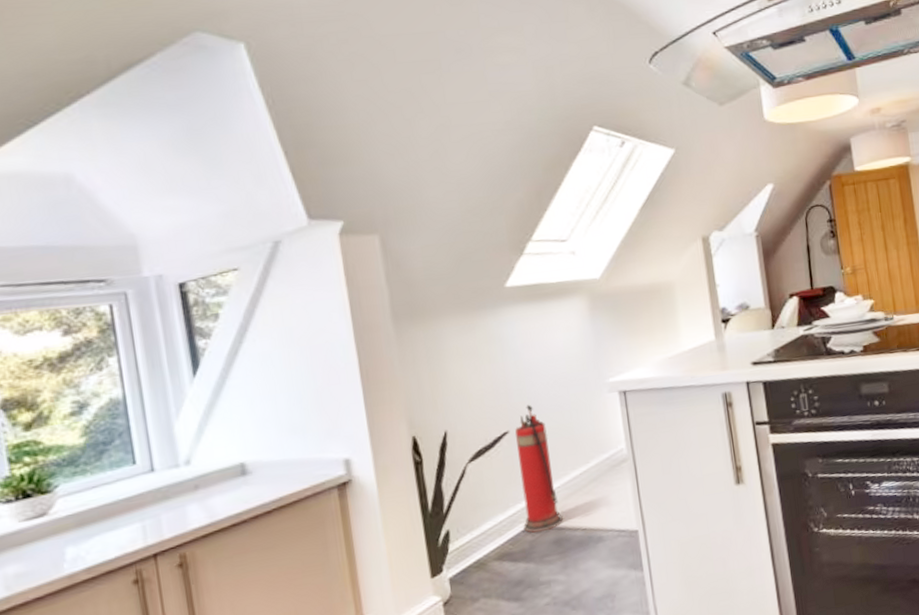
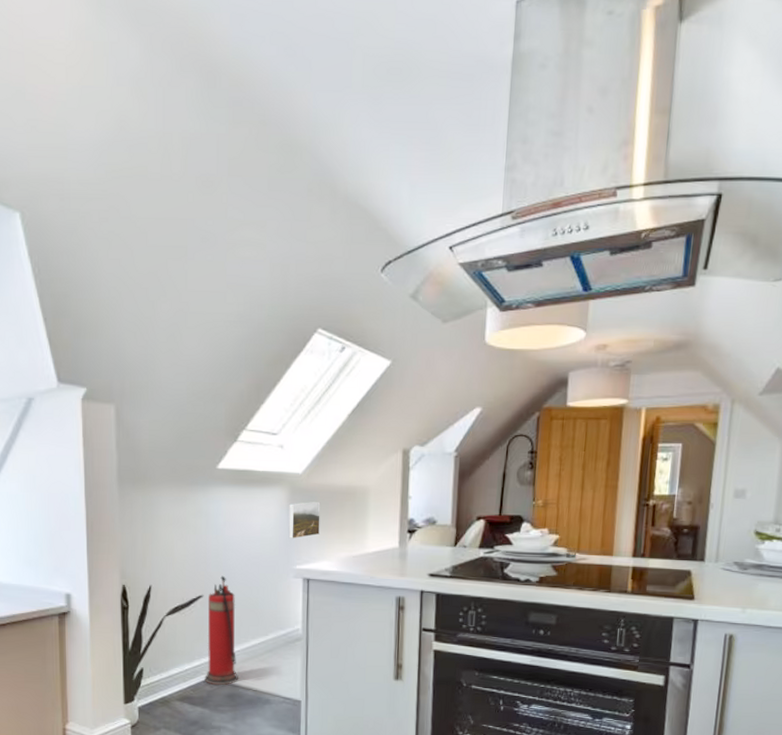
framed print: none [591,305,629,350] -> present [288,502,321,539]

